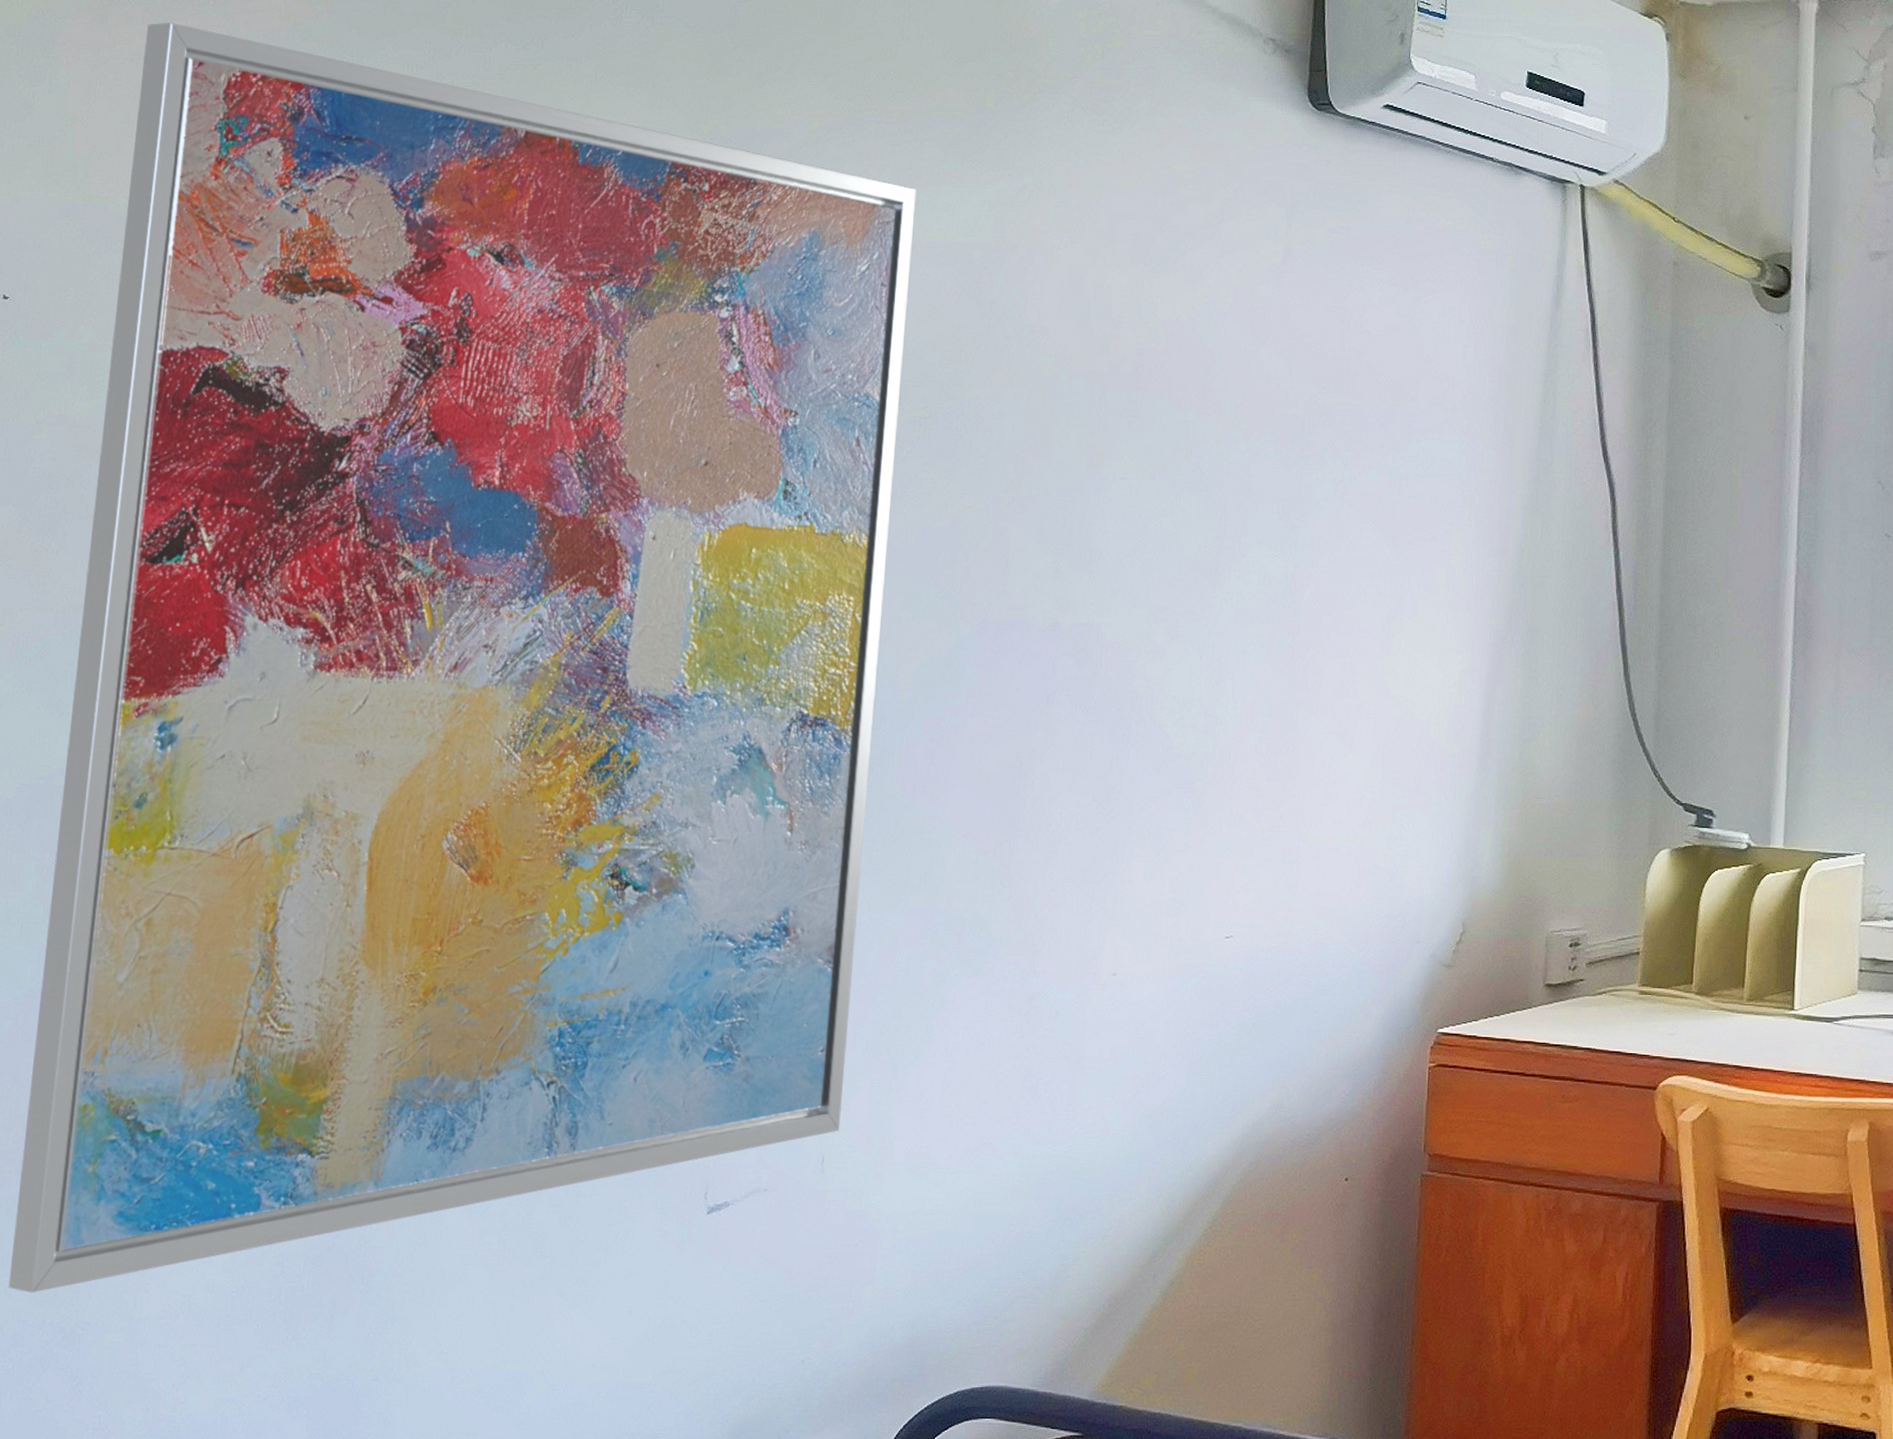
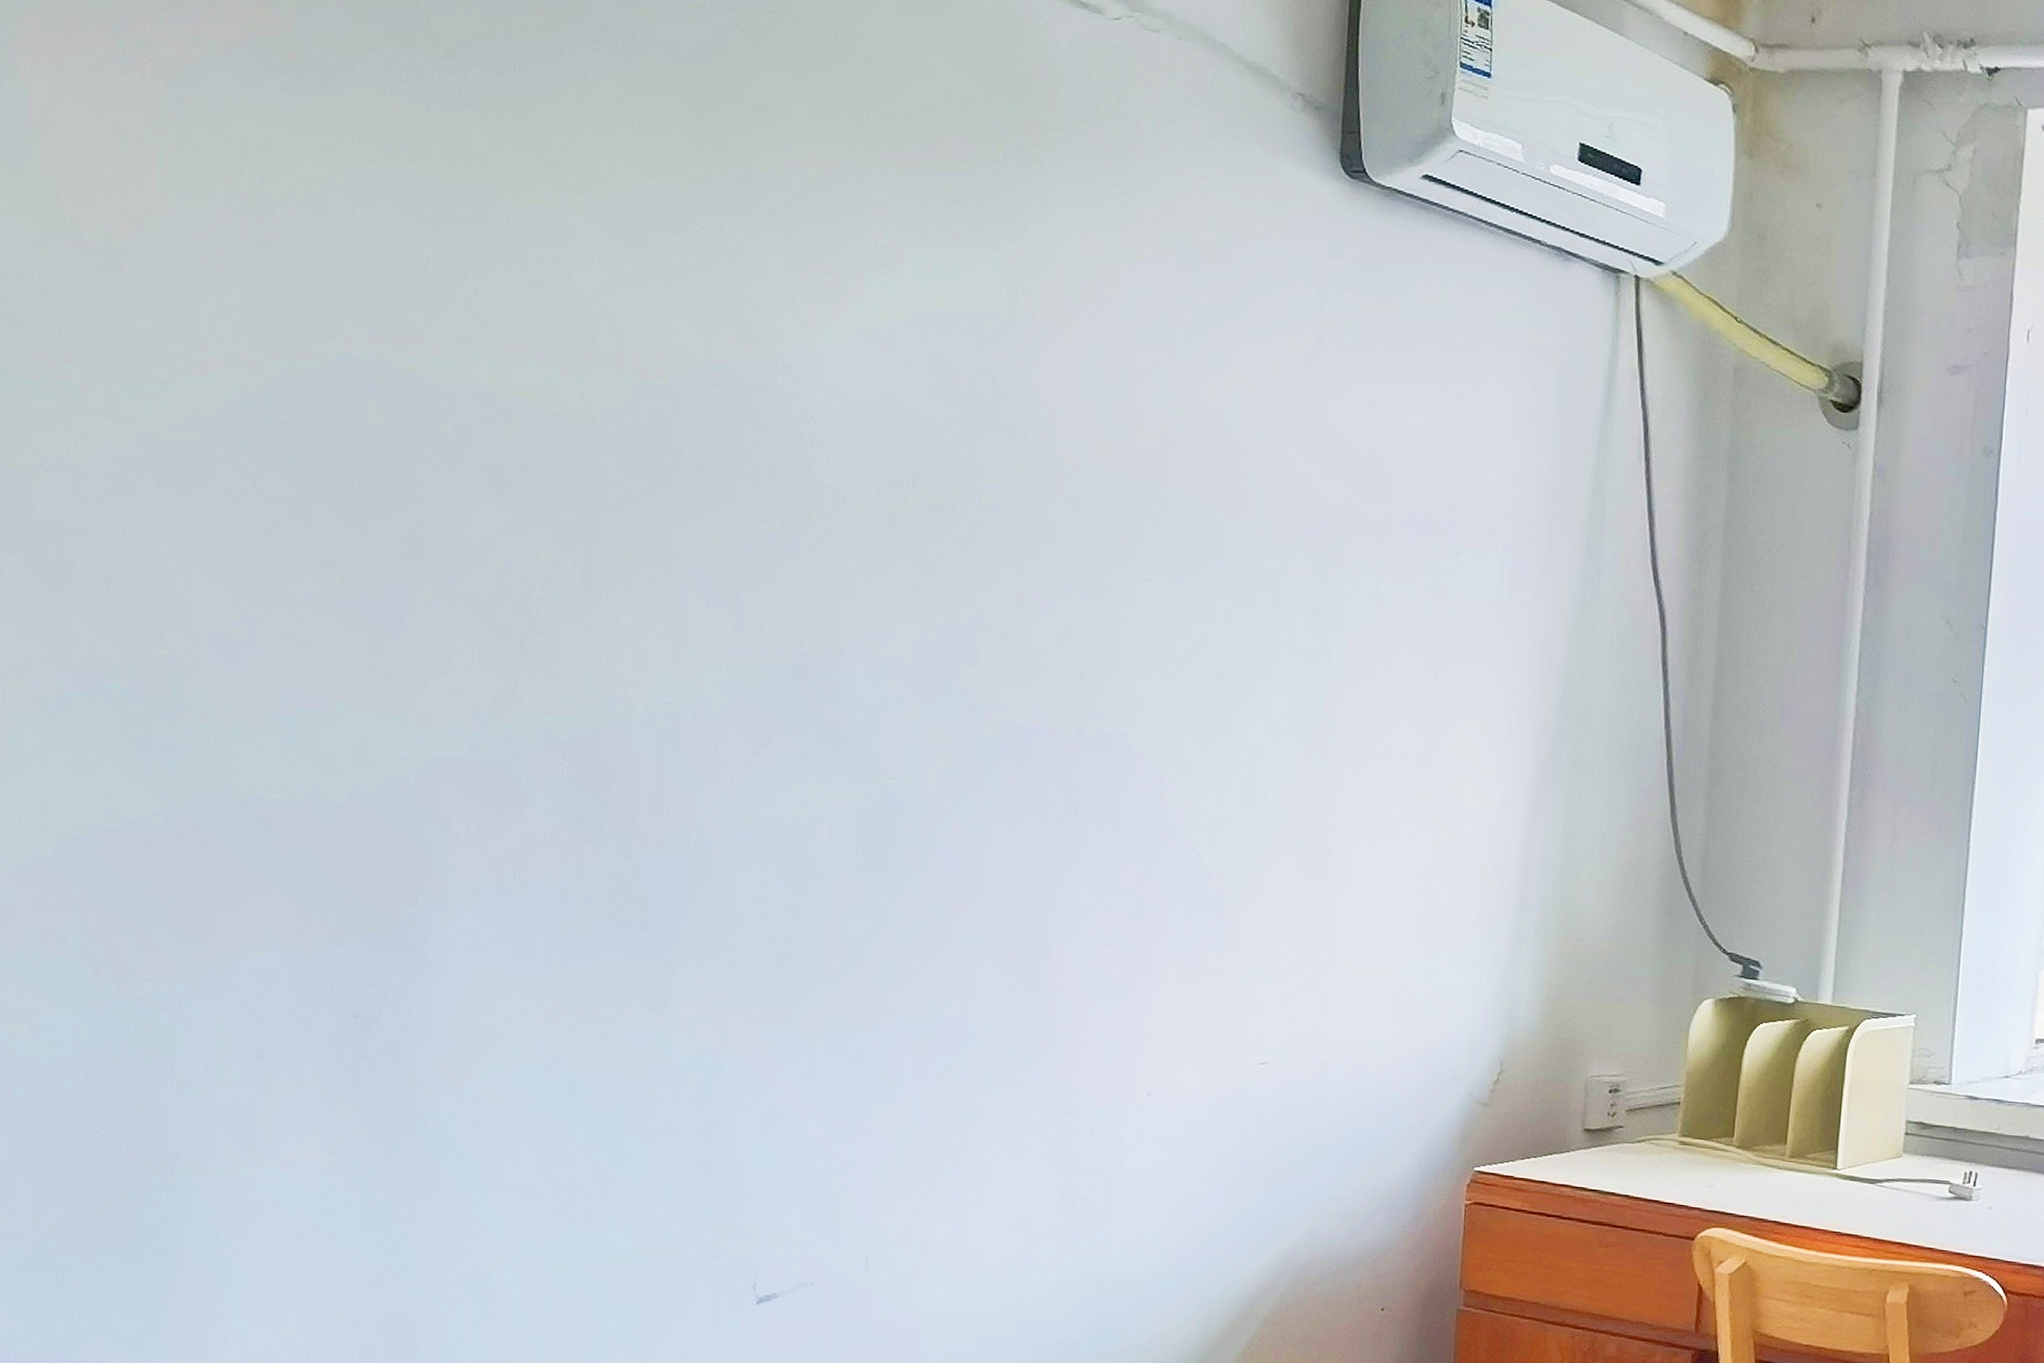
wall art: present [8,23,916,1293] -> none [95,30,923,1339]

